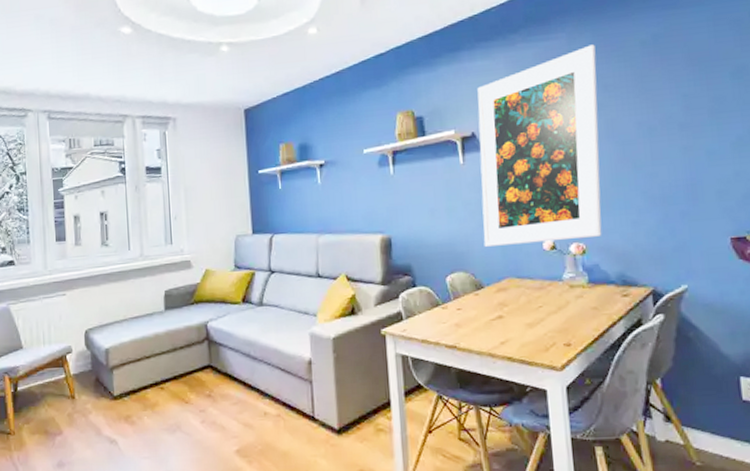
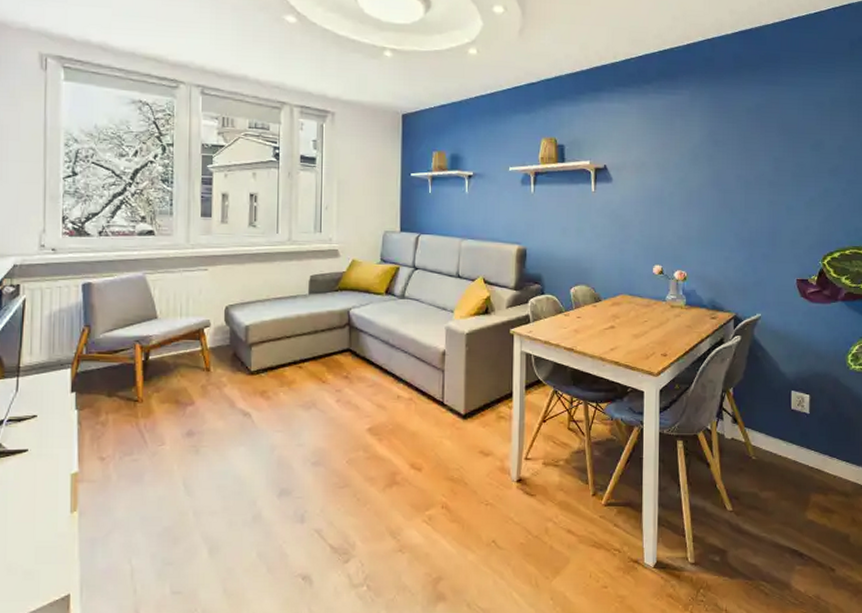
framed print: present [477,44,602,247] -> none [605,104,711,267]

